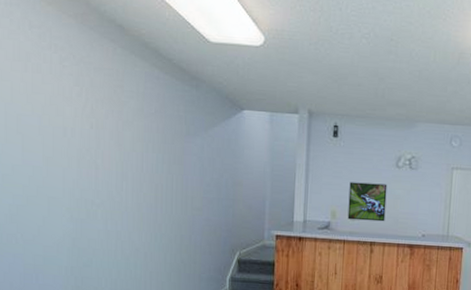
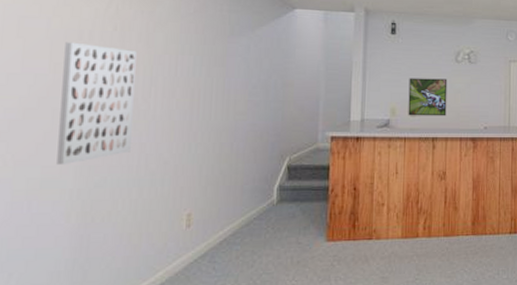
wall art: none [54,138,110,246] -> present [57,41,137,166]

